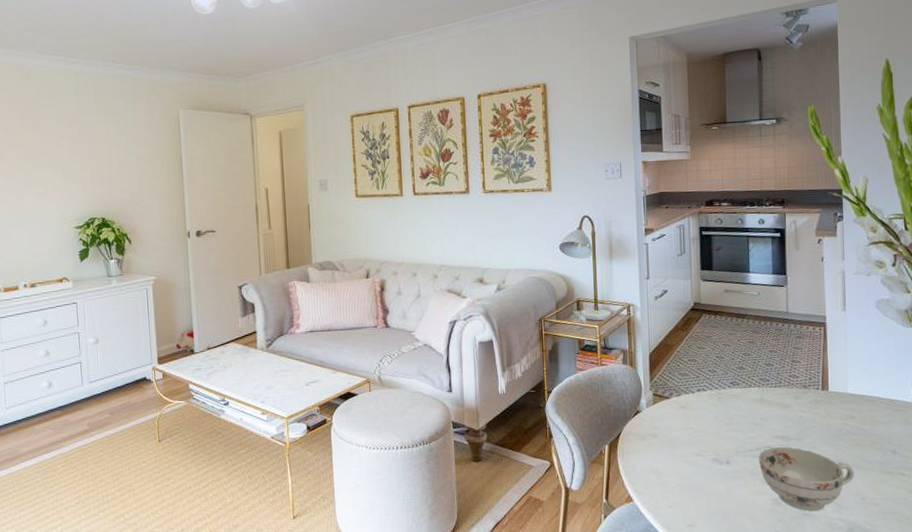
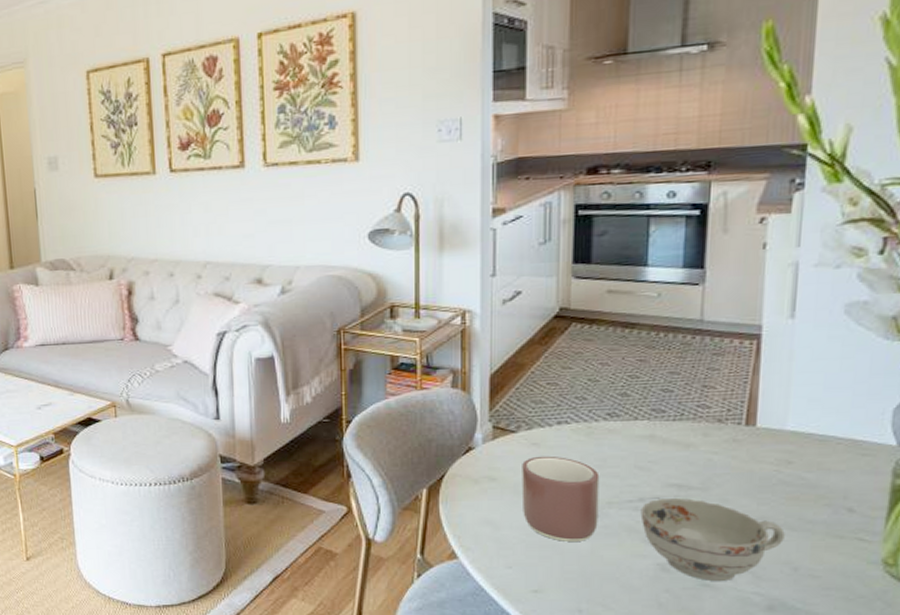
mug: none [675,416,730,484] -> present [521,455,600,541]

